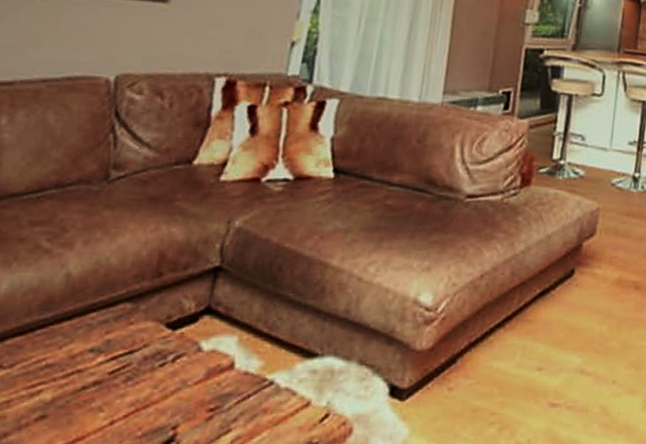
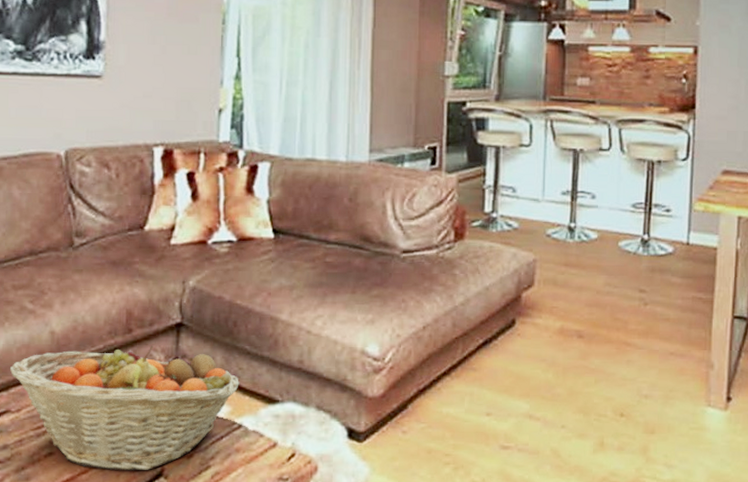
fruit basket: none [9,291,278,437] -> present [9,345,241,471]

